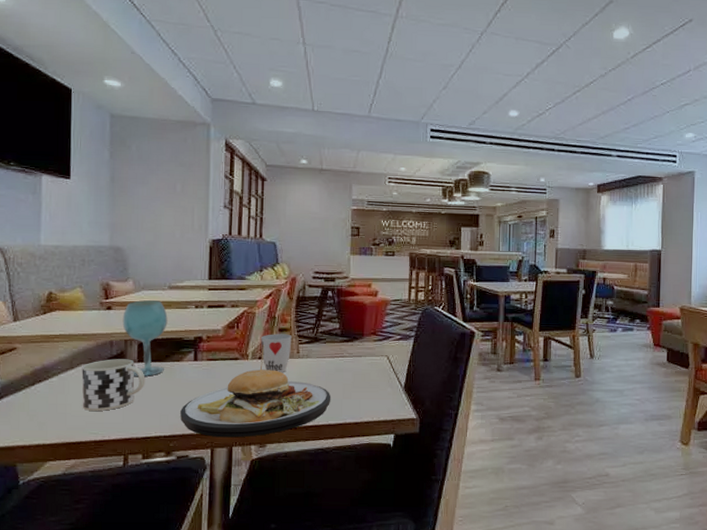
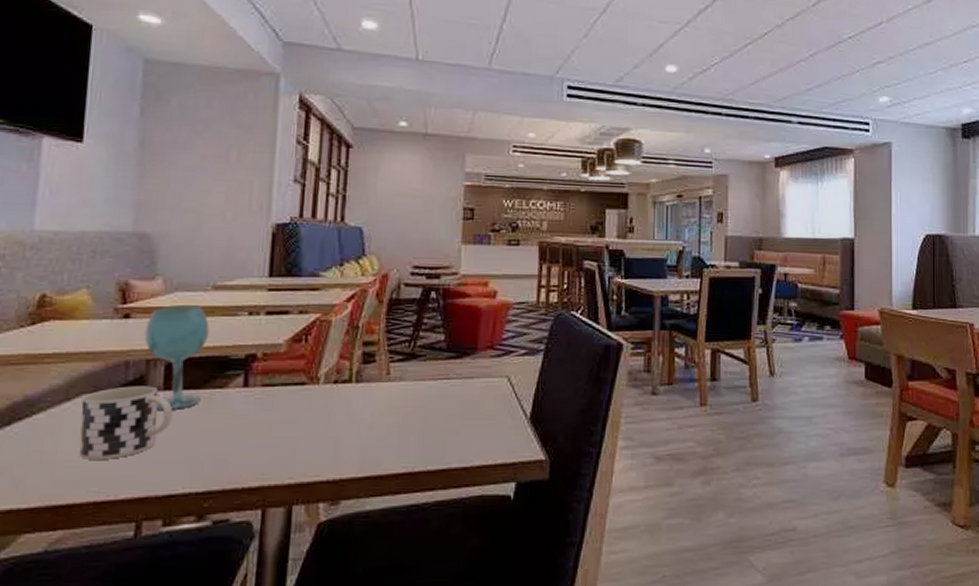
plate: present [180,345,331,438] -> none [220,364,432,493]
cup: present [260,334,292,373] -> none [337,349,381,402]

